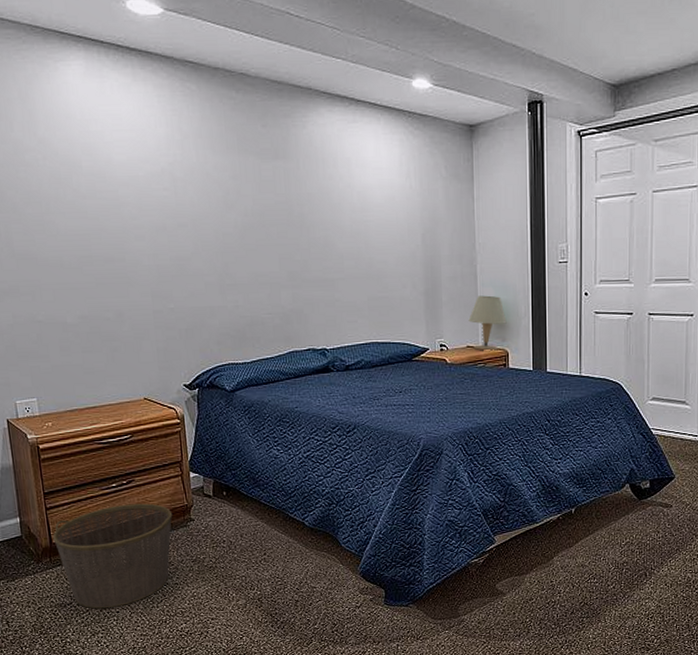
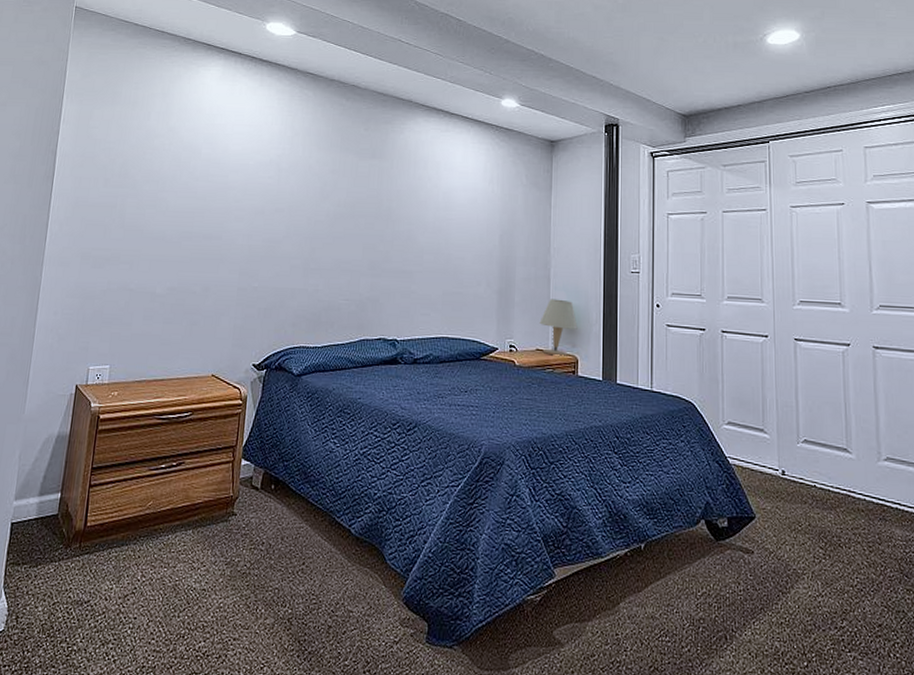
basket: present [52,503,173,609] -> none [88,489,216,613]

